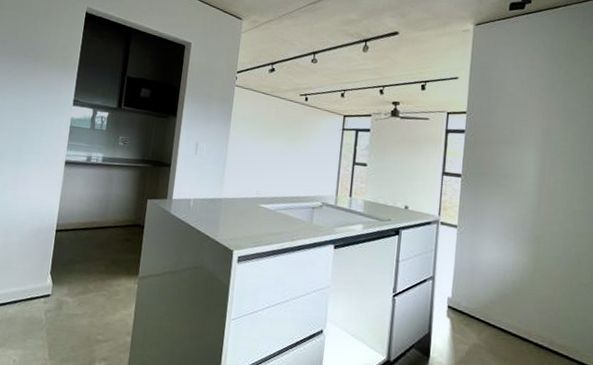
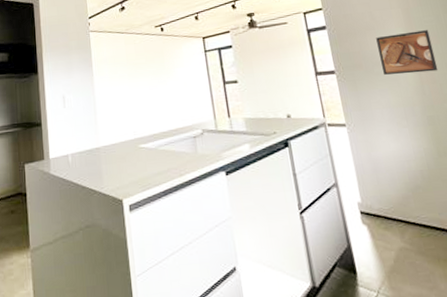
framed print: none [507,151,561,195] -> present [376,30,438,75]

